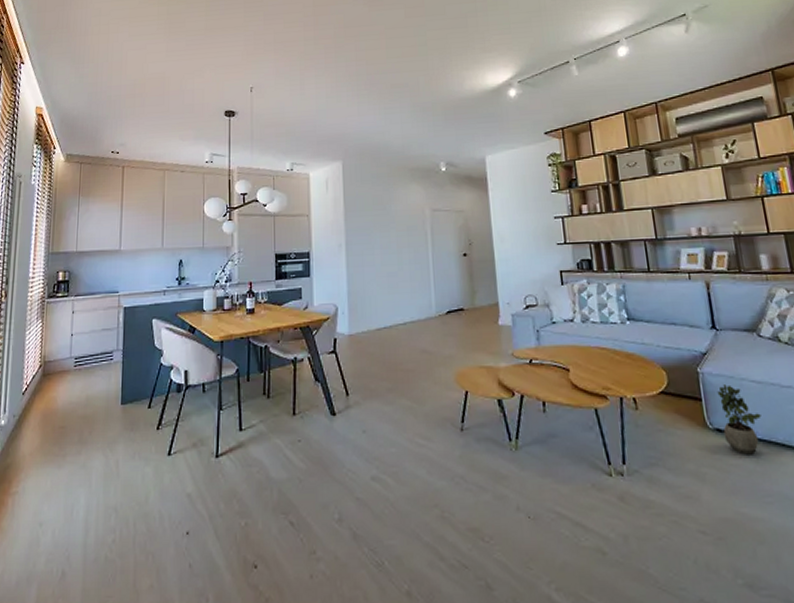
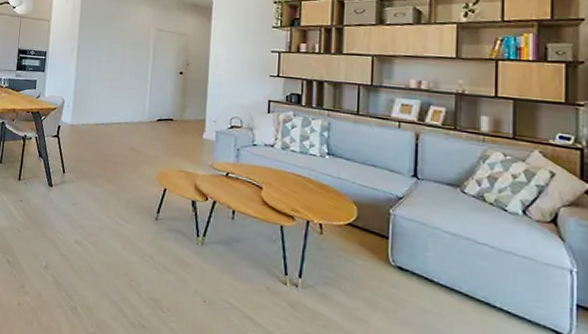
potted plant: present [717,384,762,455] -> none [405,229,448,297]

